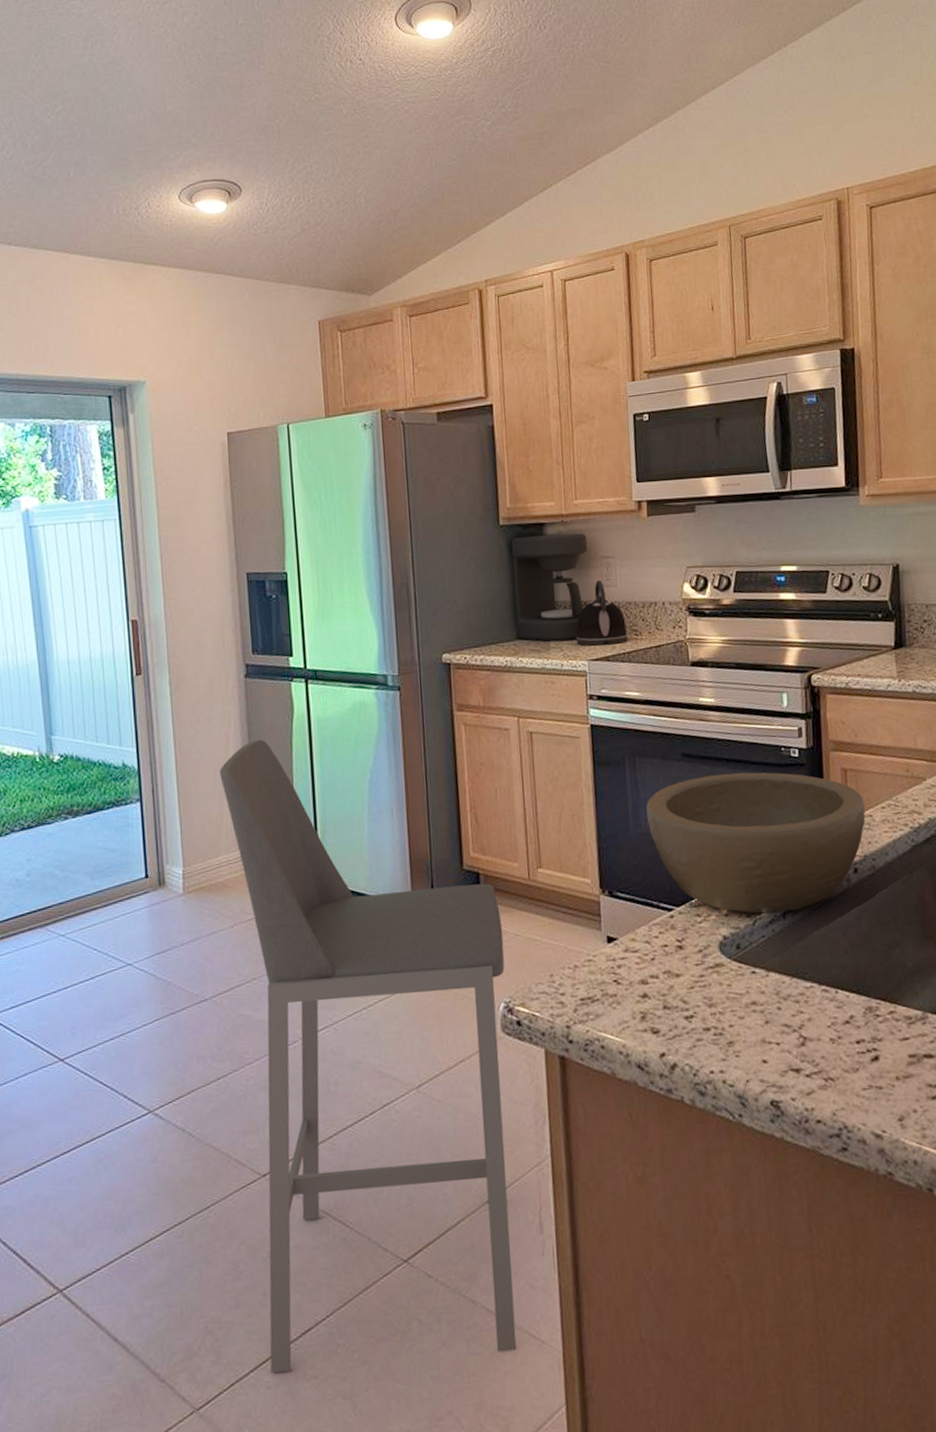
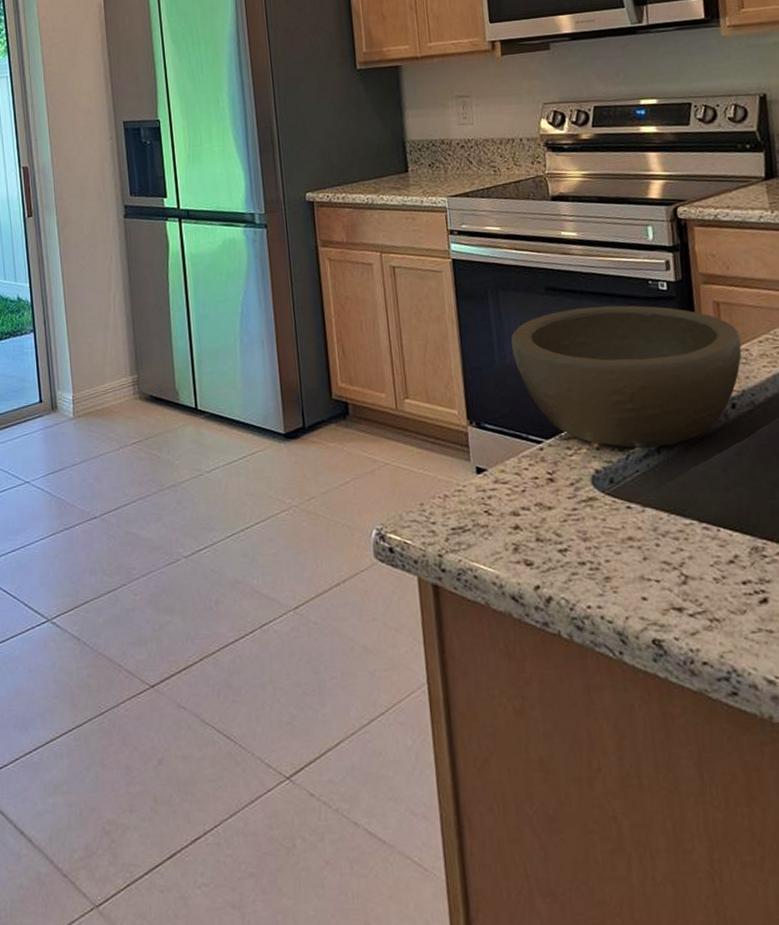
bar stool: present [219,739,517,1373] -> none [103,274,400,878]
coffee maker: present [510,533,588,642] -> none [368,74,443,179]
kettle: present [576,580,629,647] -> none [435,118,487,183]

